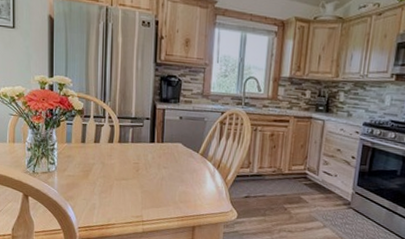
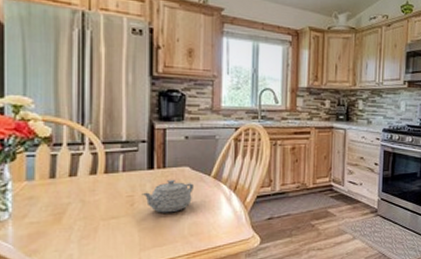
teapot: none [145,152,185,181] -> present [142,179,194,213]

